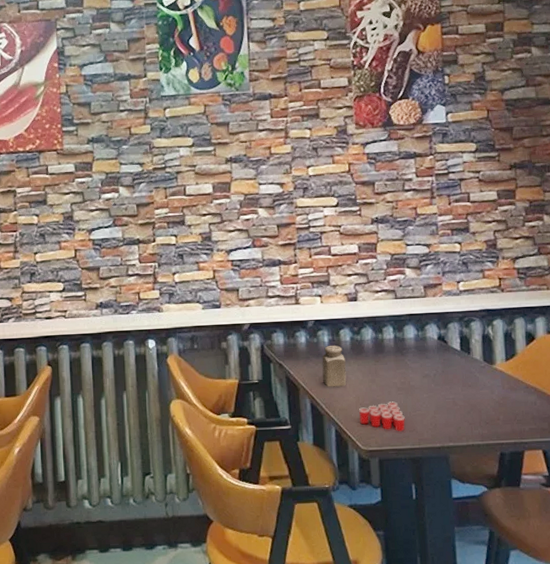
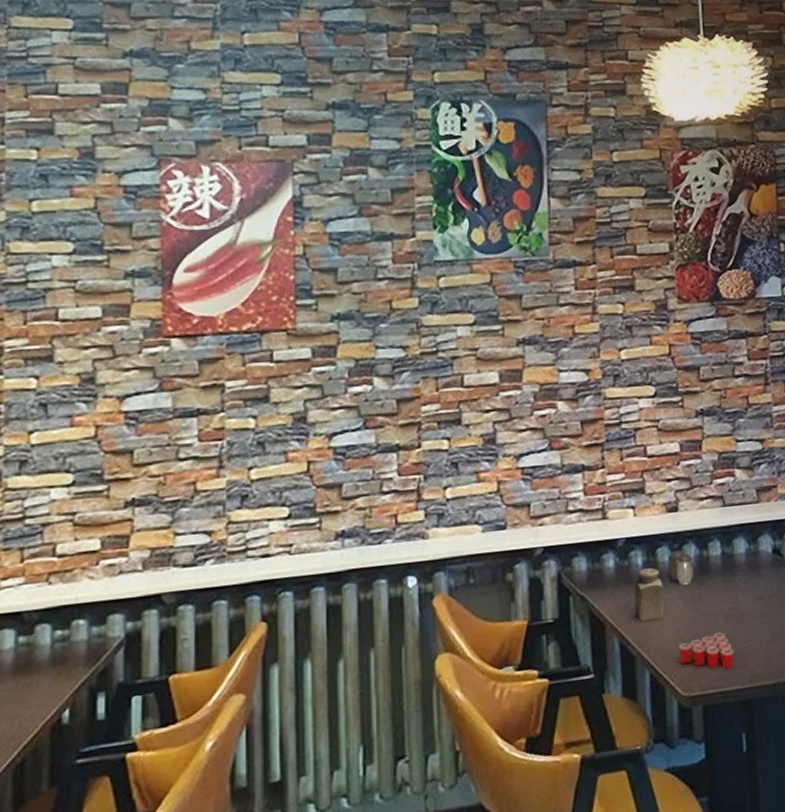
salt and pepper shaker: none [351,332,371,361] -> present [670,550,694,585]

